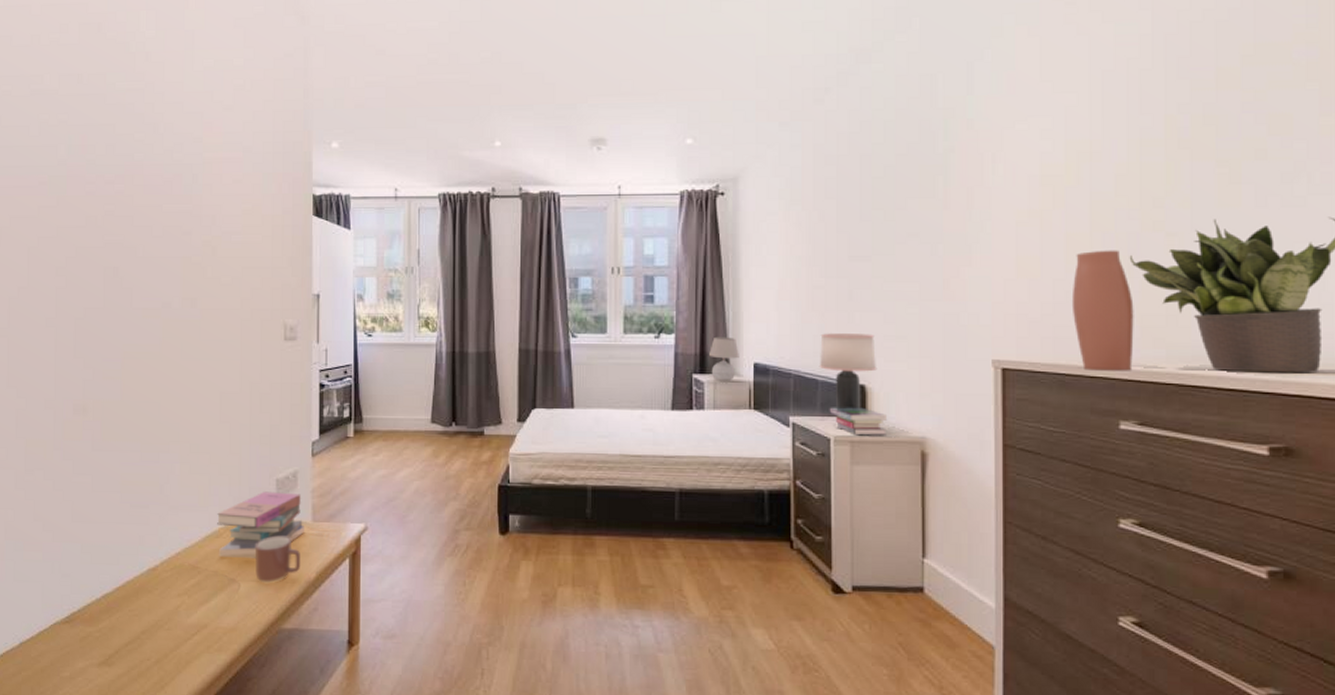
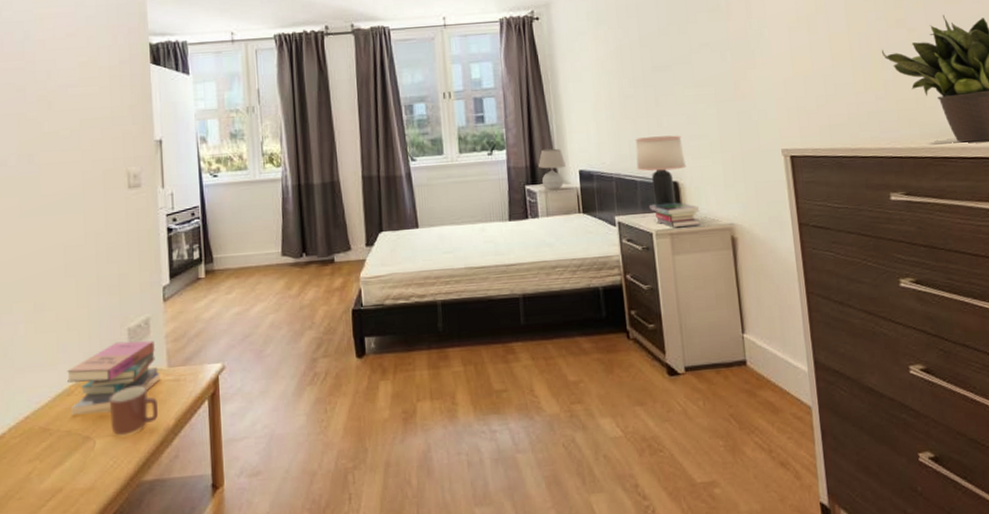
vase: present [1071,250,1134,371] -> none [839,46,895,152]

